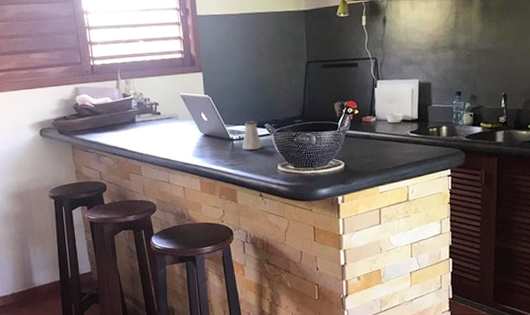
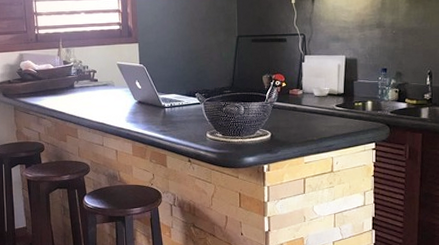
saltshaker: present [242,121,262,150] -> none [174,90,192,117]

